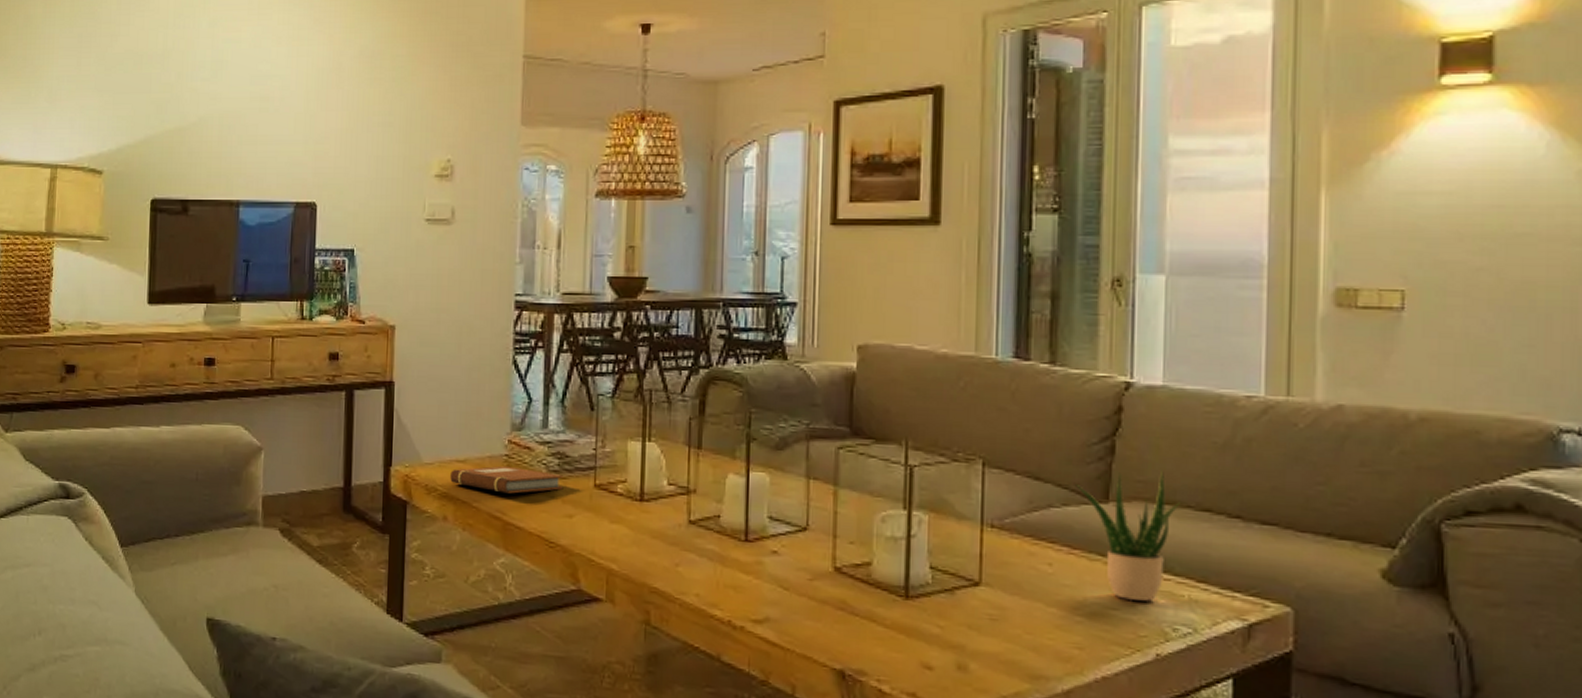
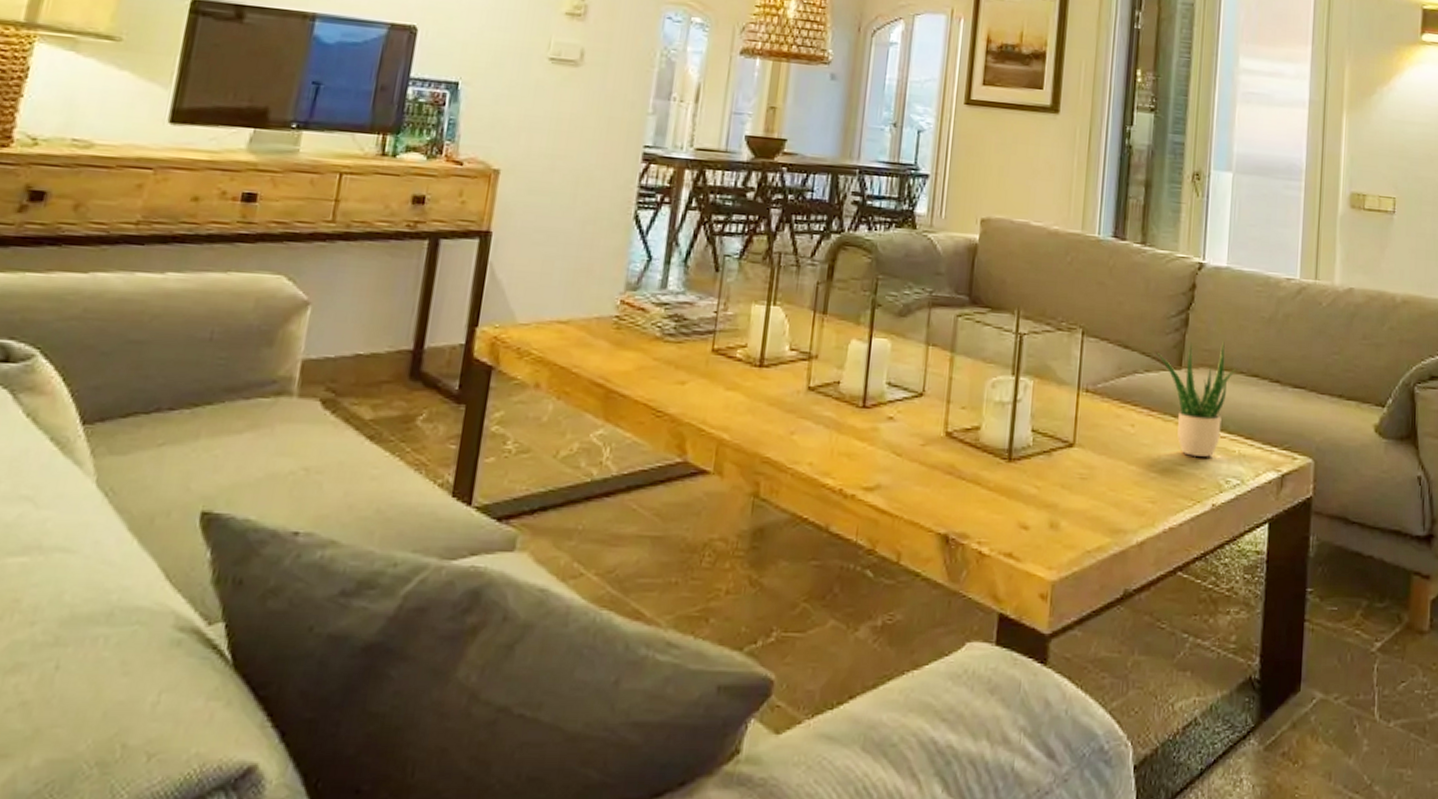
notebook: present [450,466,564,494] -> none [548,328,680,359]

